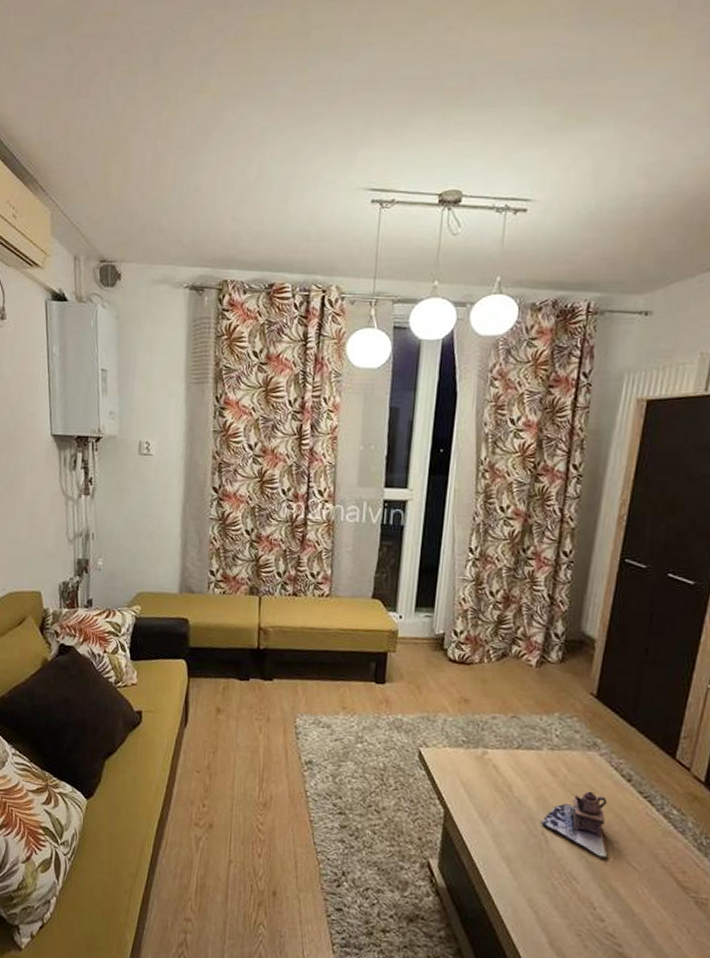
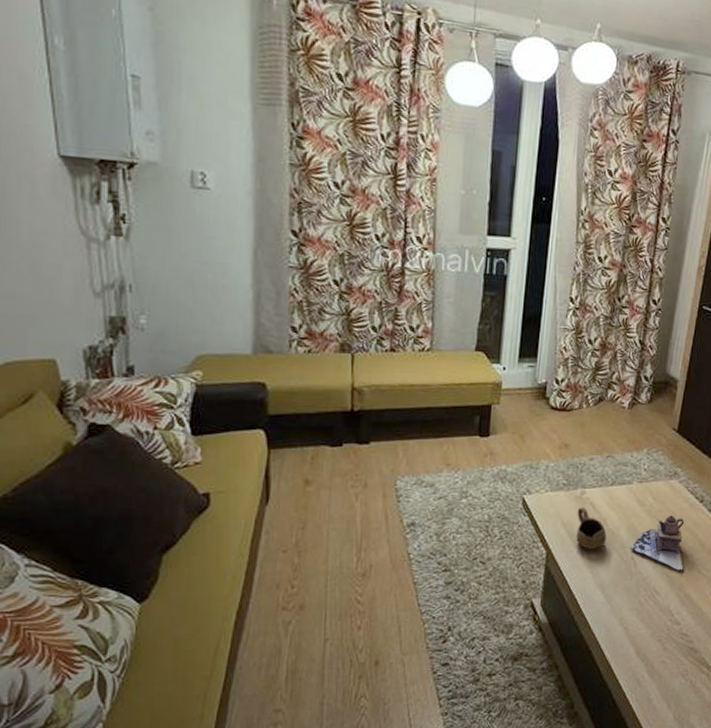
cup: none [477,768,512,817] -> present [576,507,607,549]

